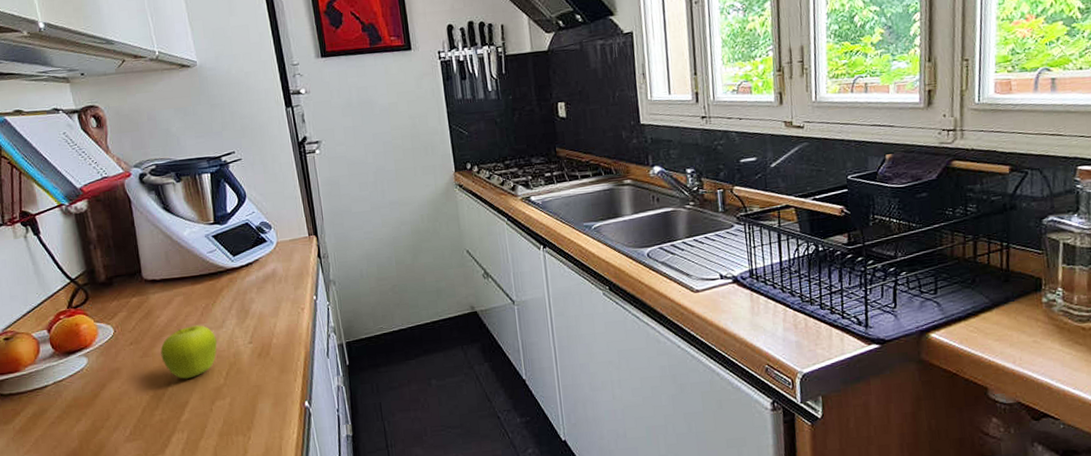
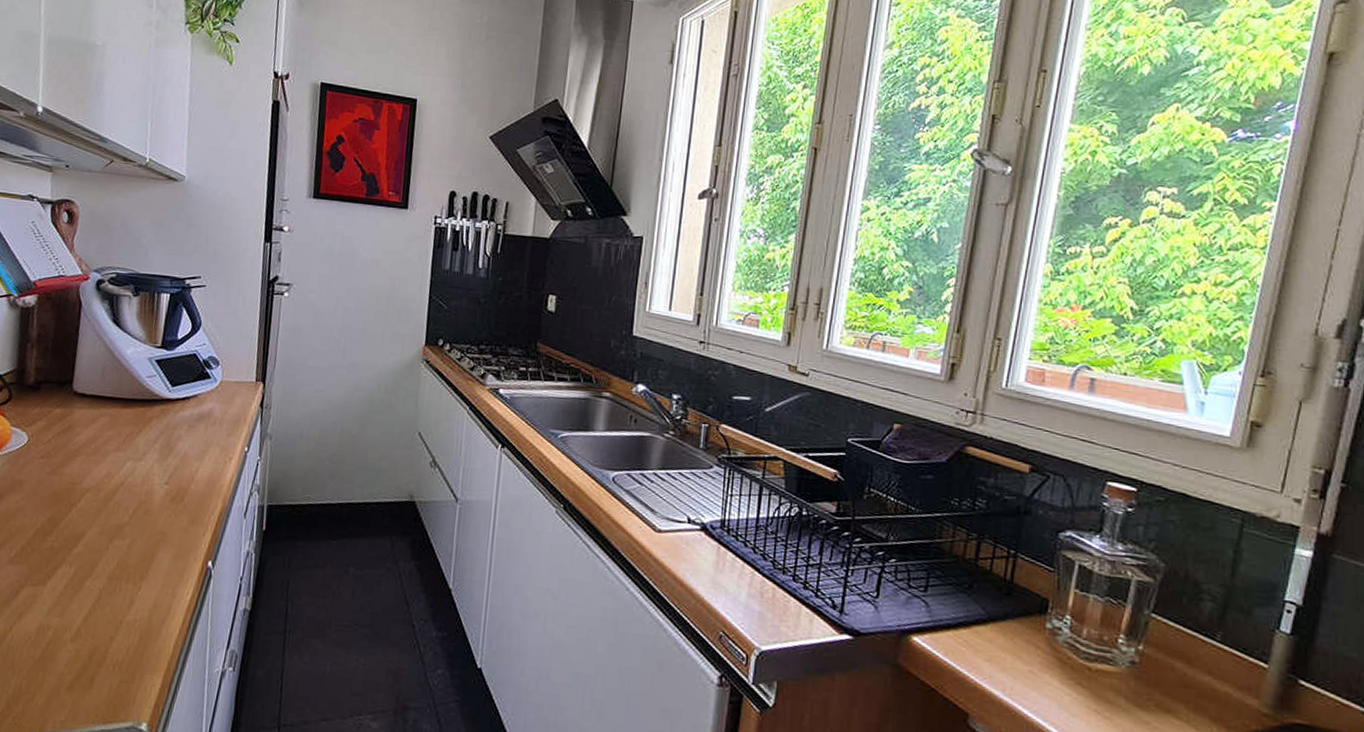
fruit: present [160,325,217,379] -> none [69,451,132,509]

